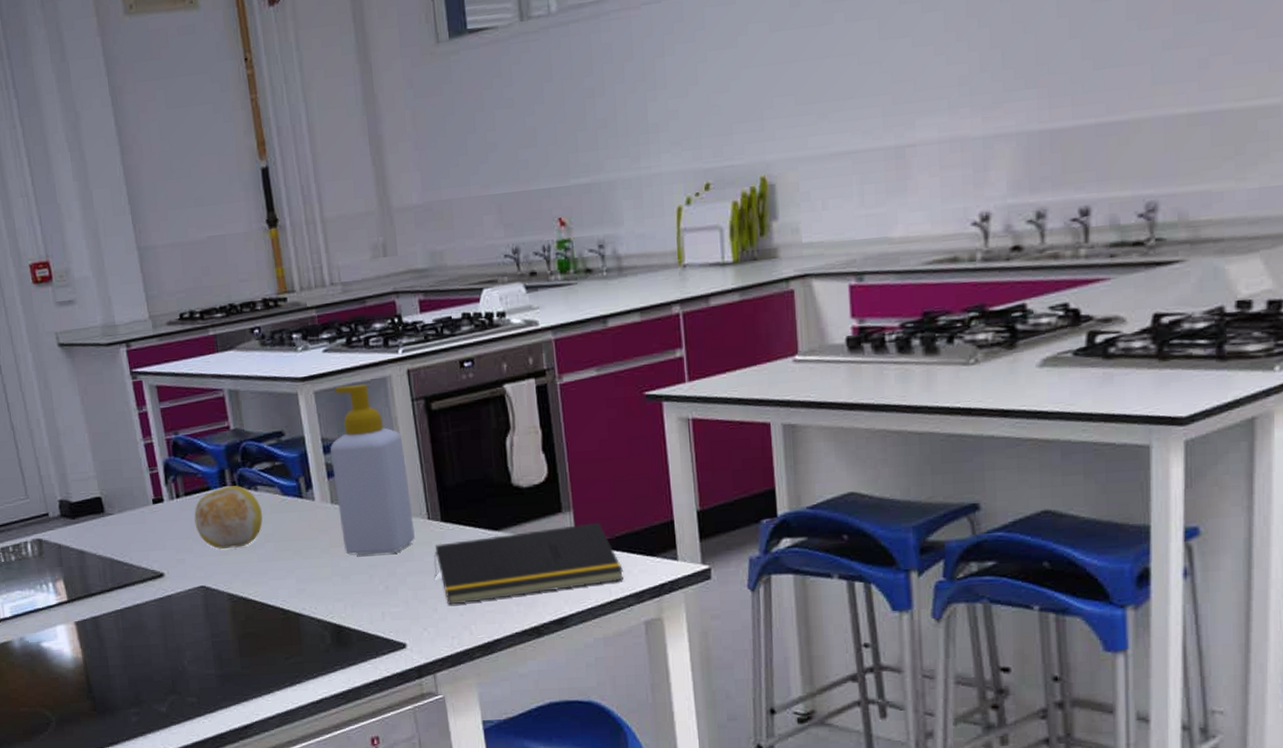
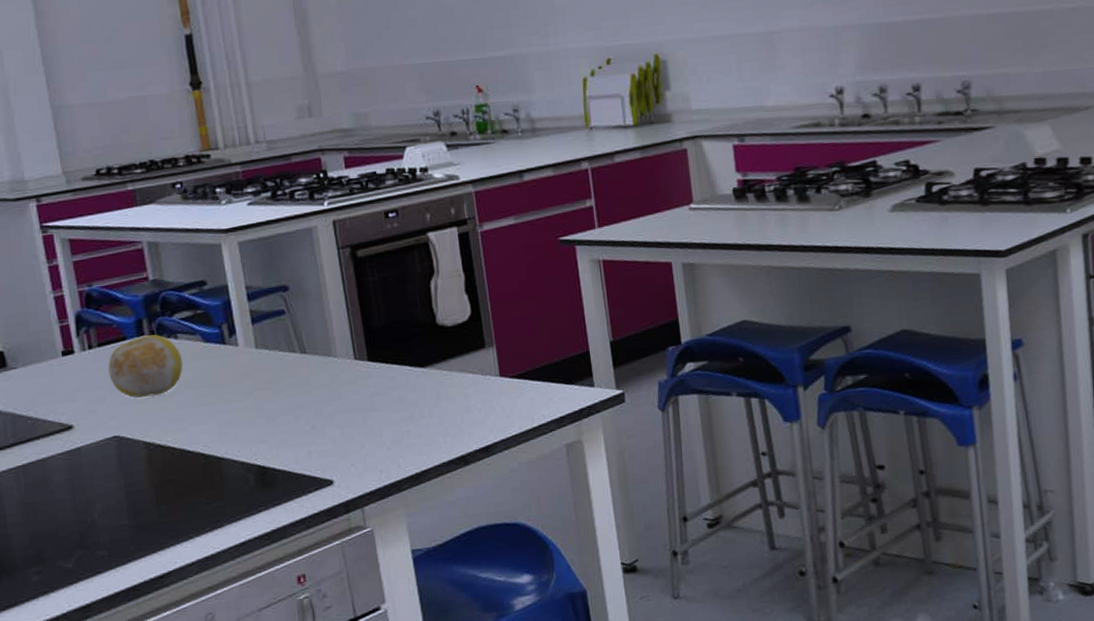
soap bottle: present [330,383,416,556] -> none [254,234,342,398]
notepad: present [434,522,623,605] -> none [361,355,545,440]

